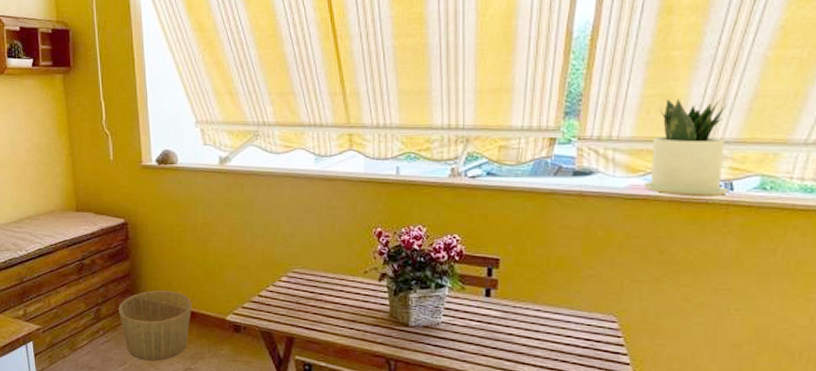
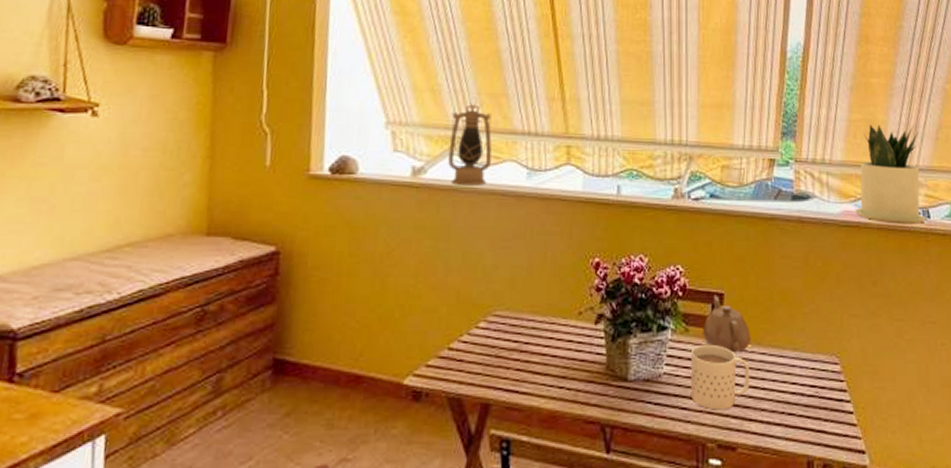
basket: present [118,290,192,361] -> none [250,346,358,452]
lantern: none [247,96,283,172] -> present [448,97,492,187]
mug: none [466,300,524,354] -> present [690,344,750,410]
teapot: none [477,260,526,309] -> present [702,295,751,353]

